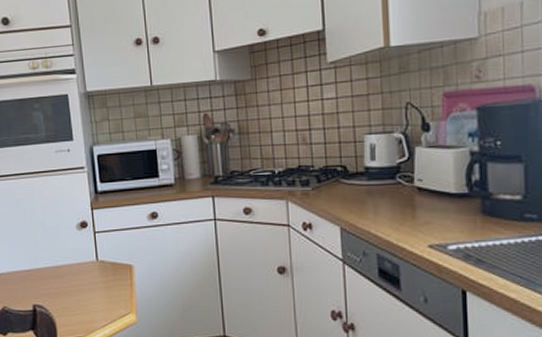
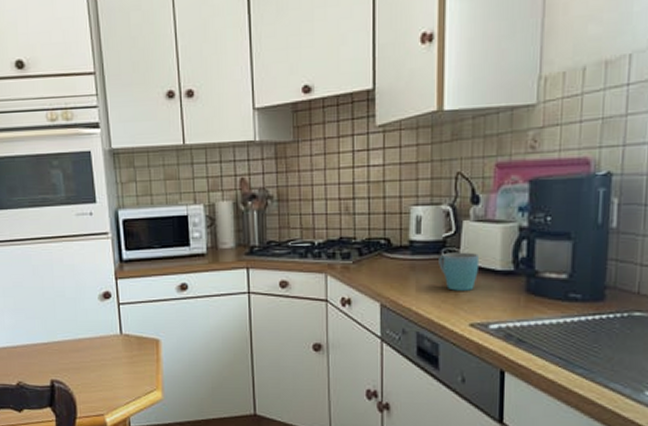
mug: none [394,176,434,214] -> present [439,252,480,291]

